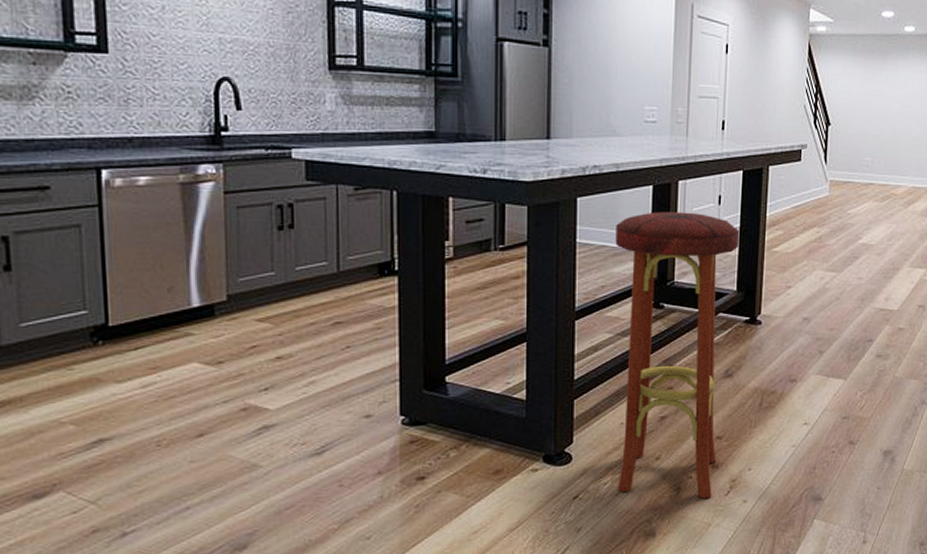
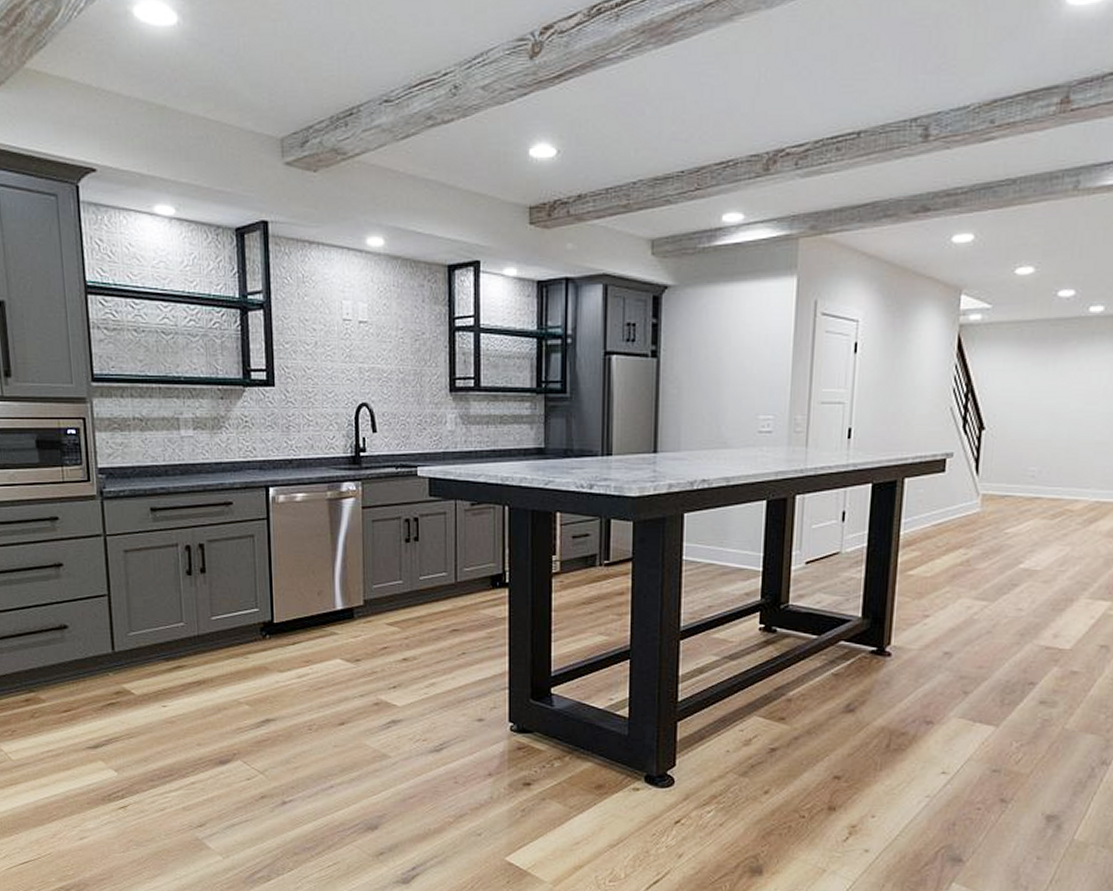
bar stool: present [615,212,740,499] -> none [721,529,867,842]

